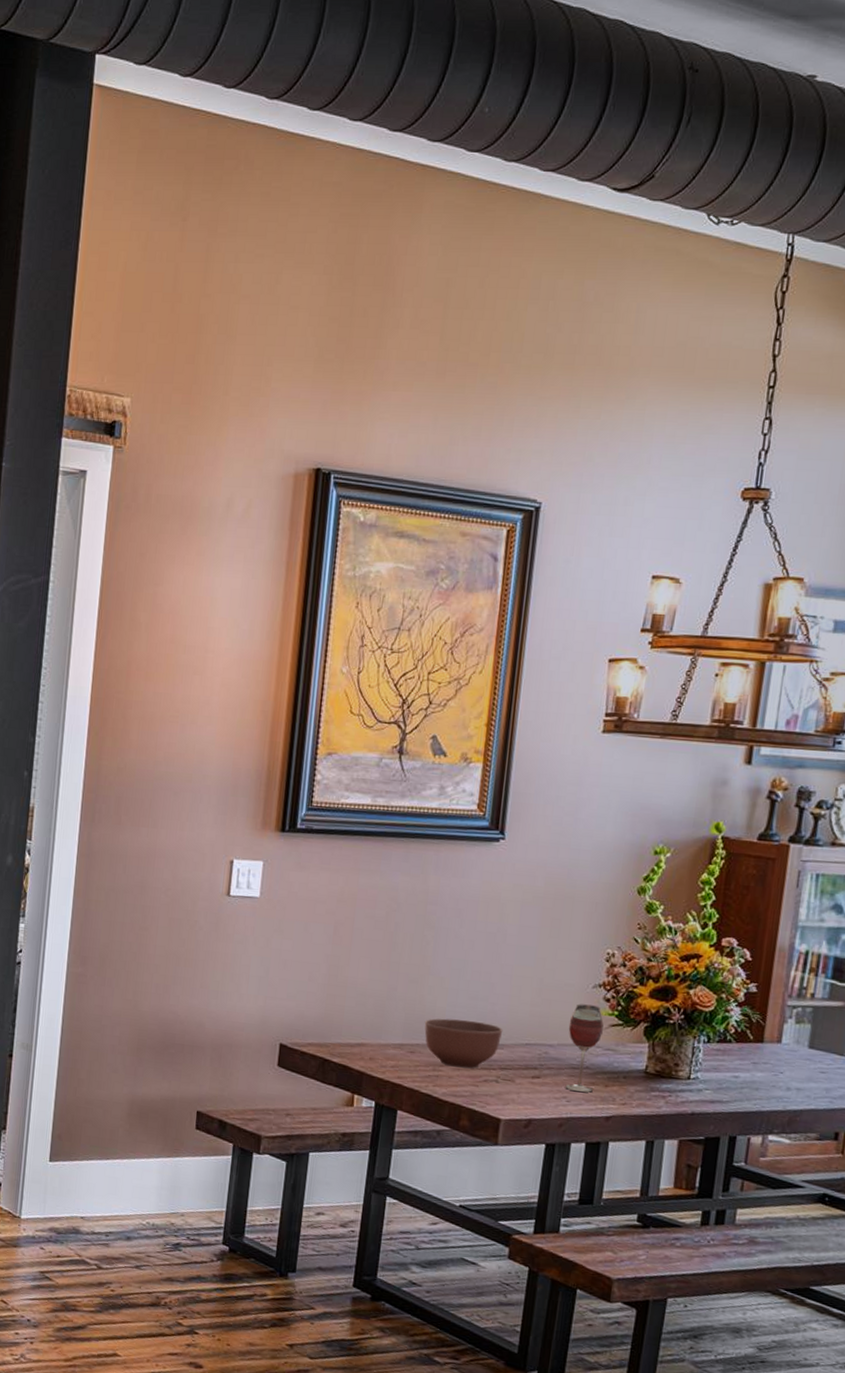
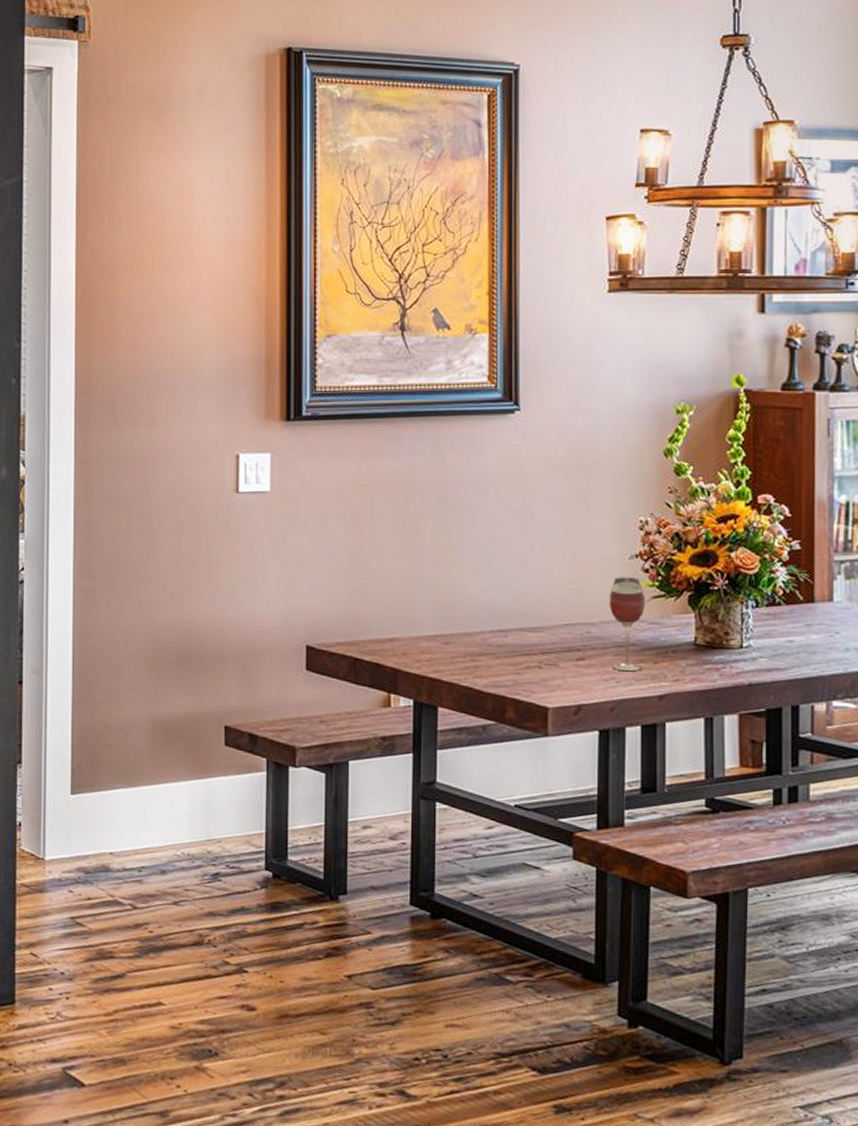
bowl: present [424,1018,504,1068] -> none [456,604,541,656]

